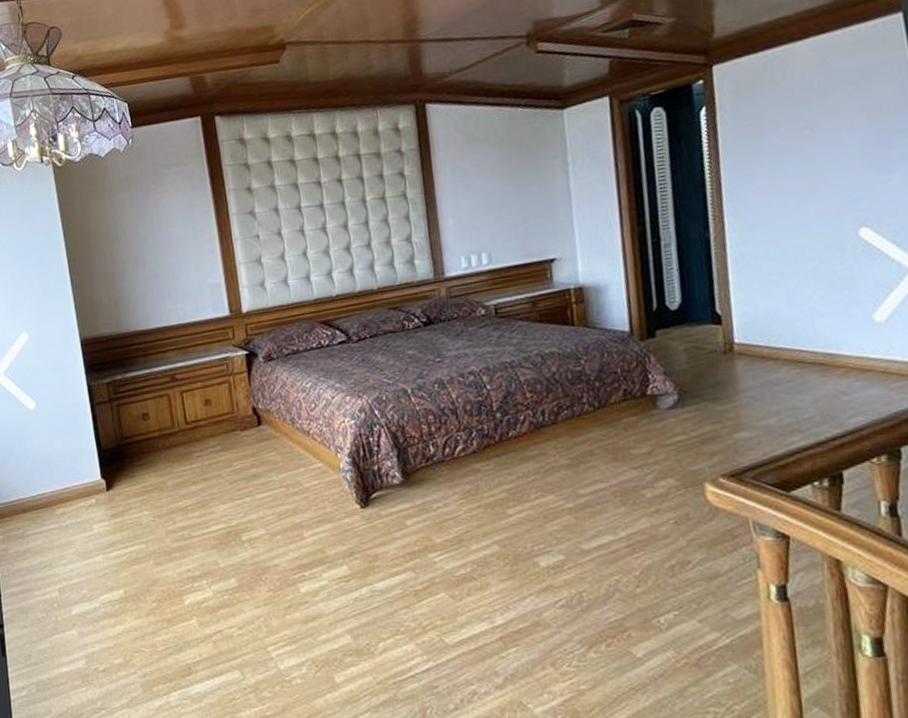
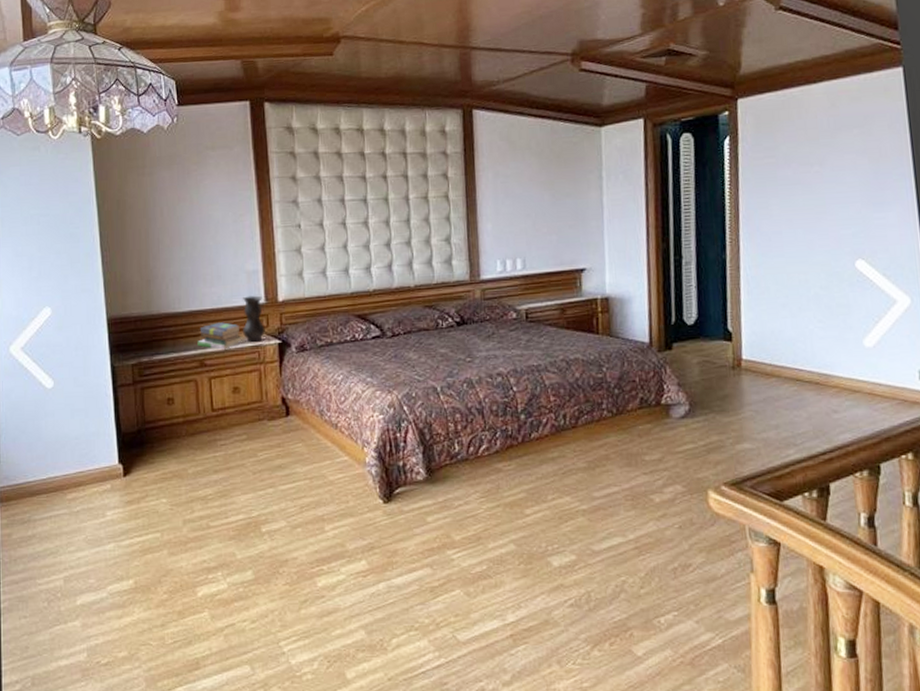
books: none [167,336,210,364] -> present [197,322,242,350]
vase: none [208,308,232,356] -> present [242,295,265,343]

